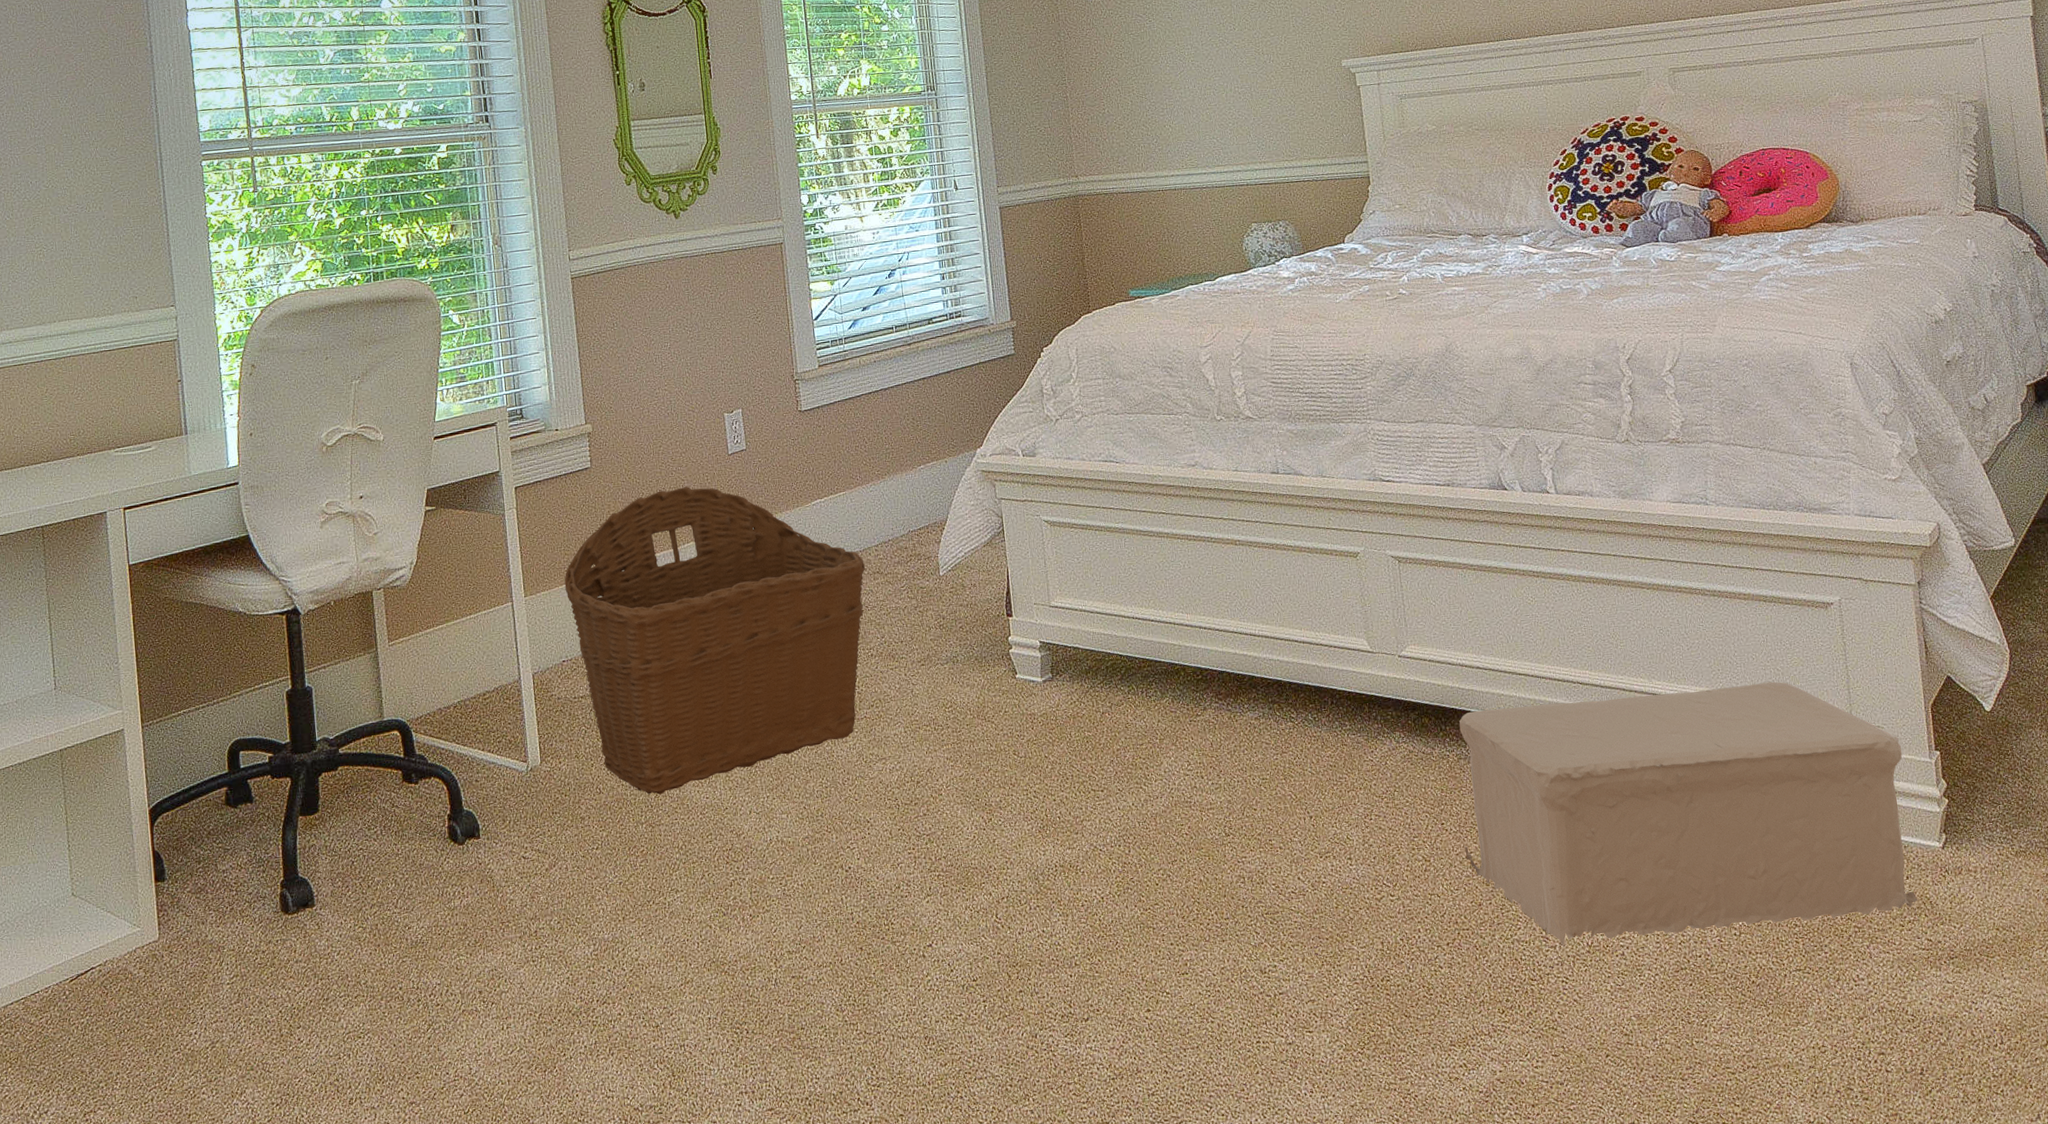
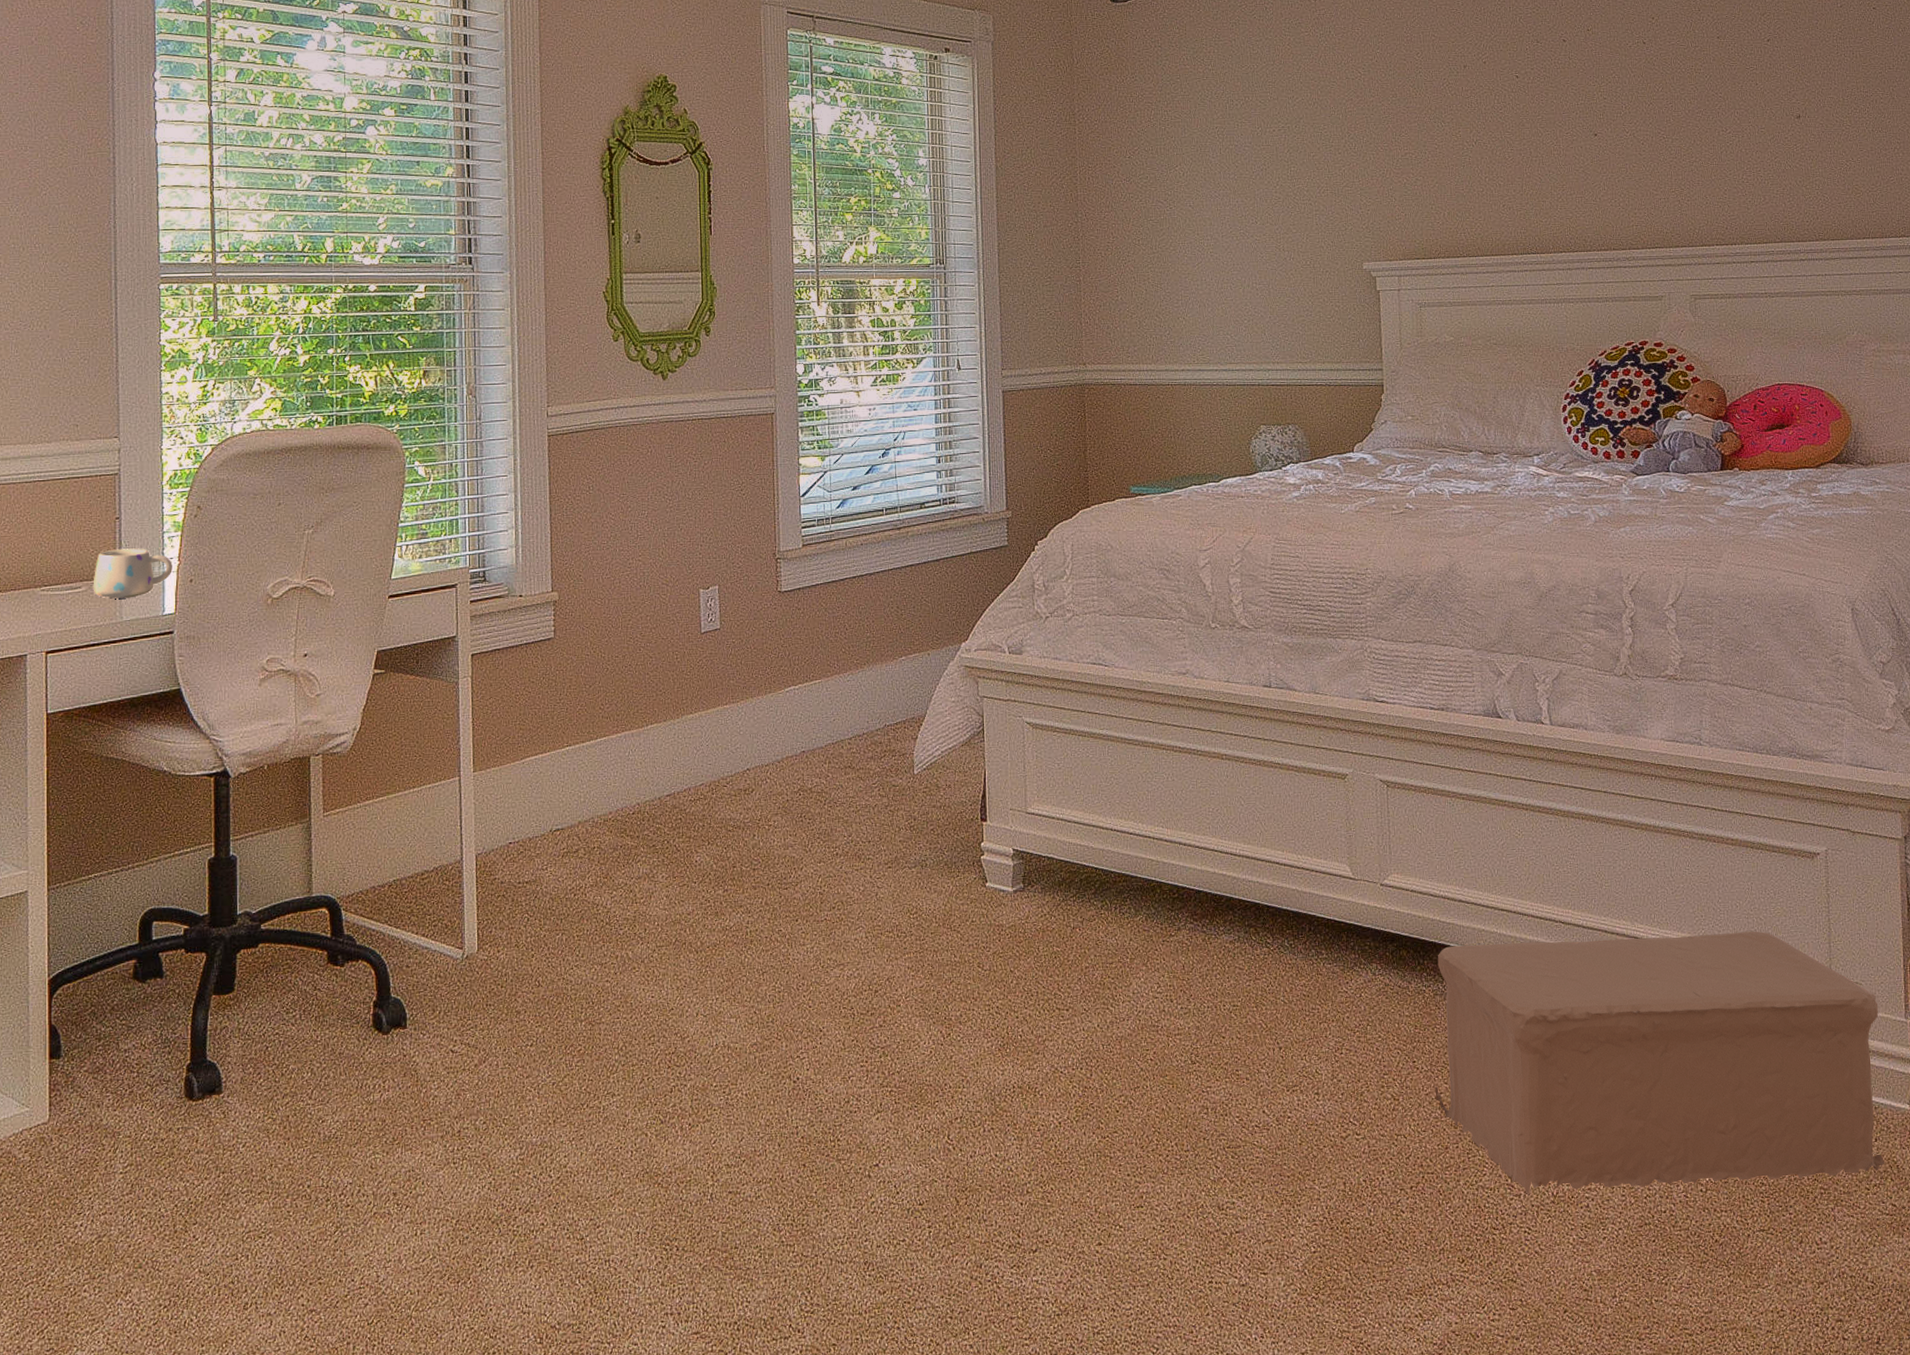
mug: none [162,407,233,456] -> present [94,548,172,599]
wicker basket: present [564,487,866,795] -> none [517,665,837,991]

